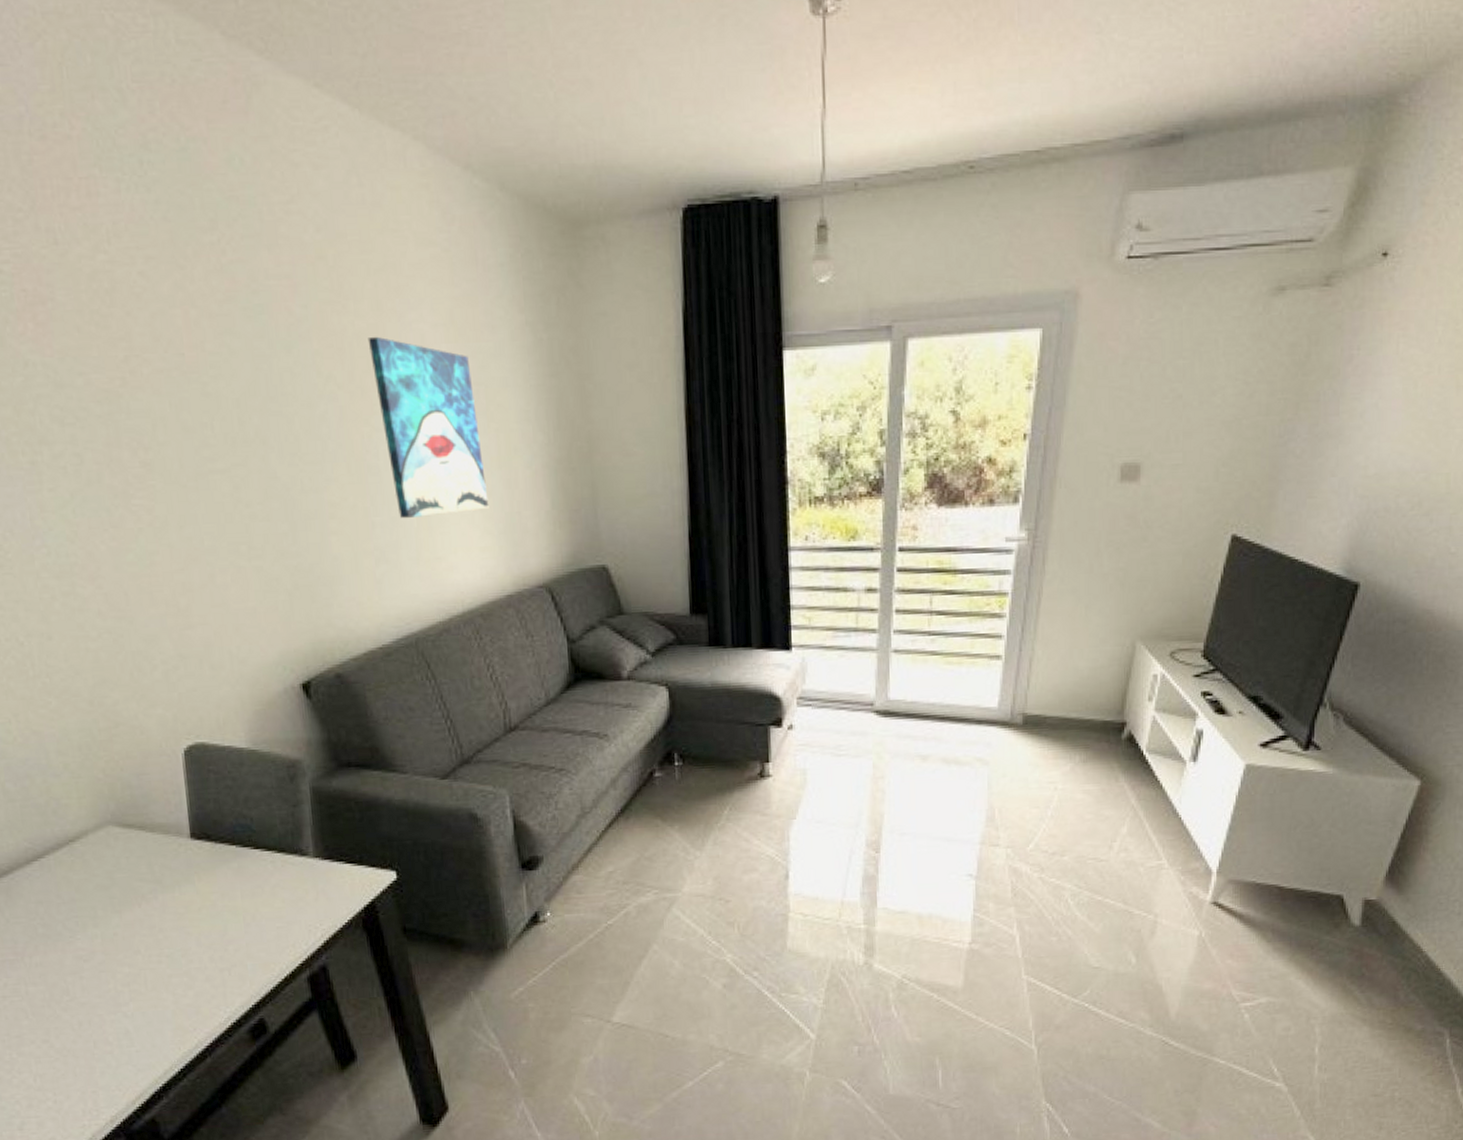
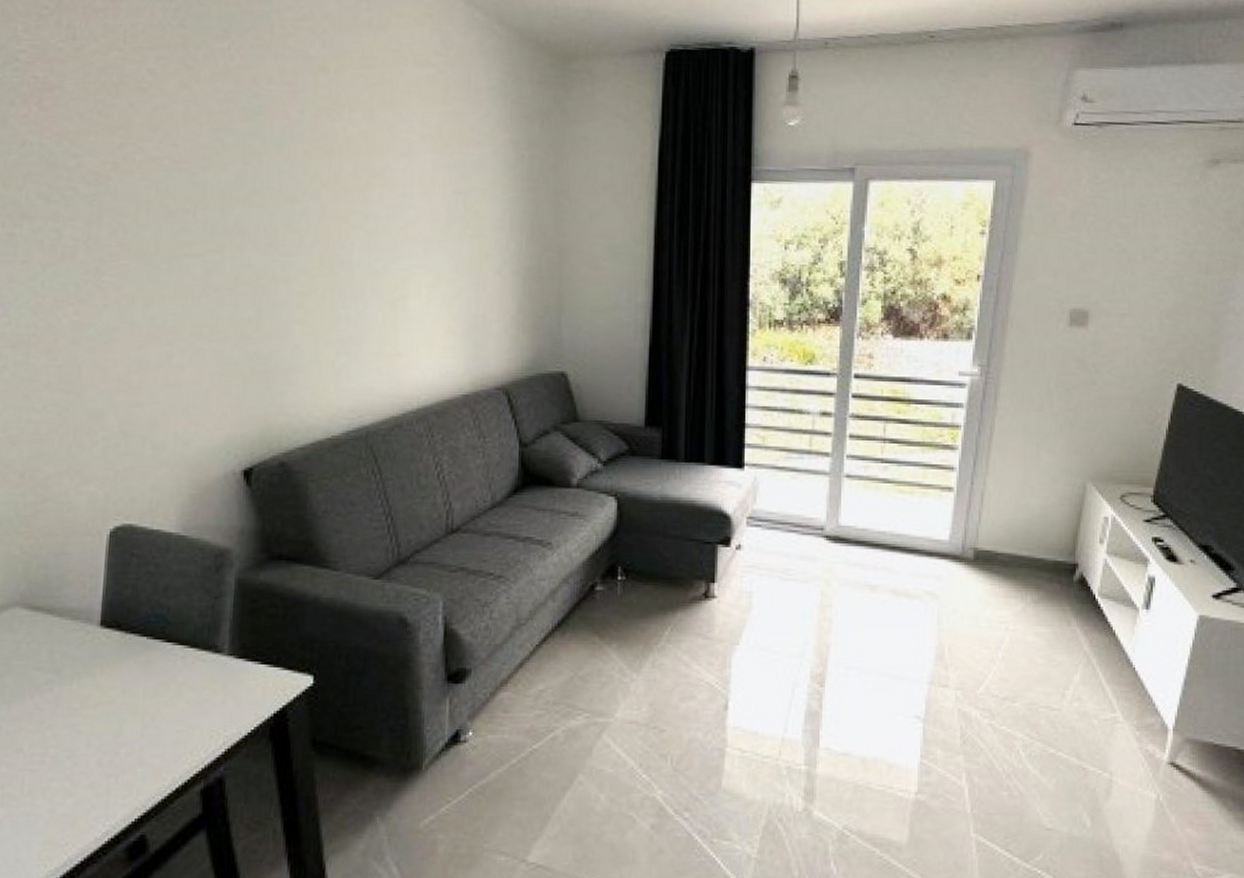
wall art: present [367,336,489,519] -> none [357,142,456,314]

